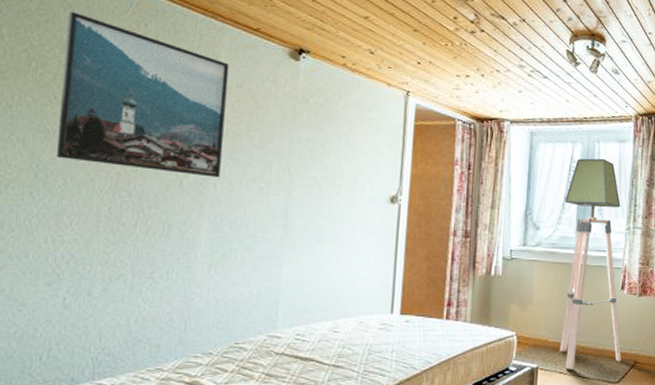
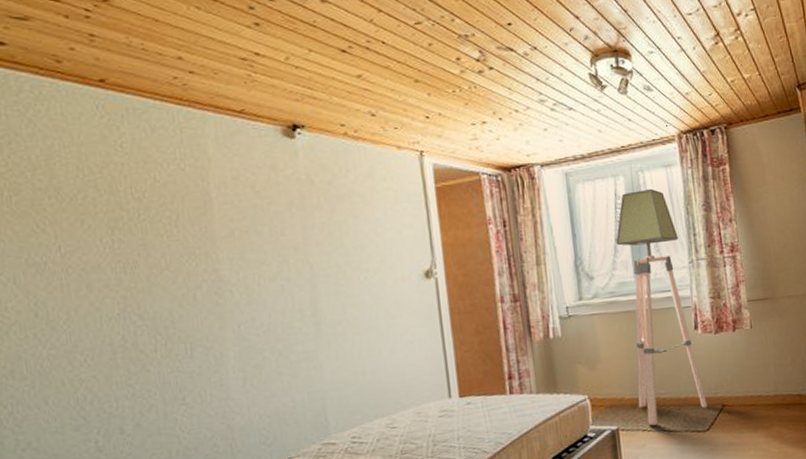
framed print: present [55,11,230,178] -> none [32,126,235,292]

